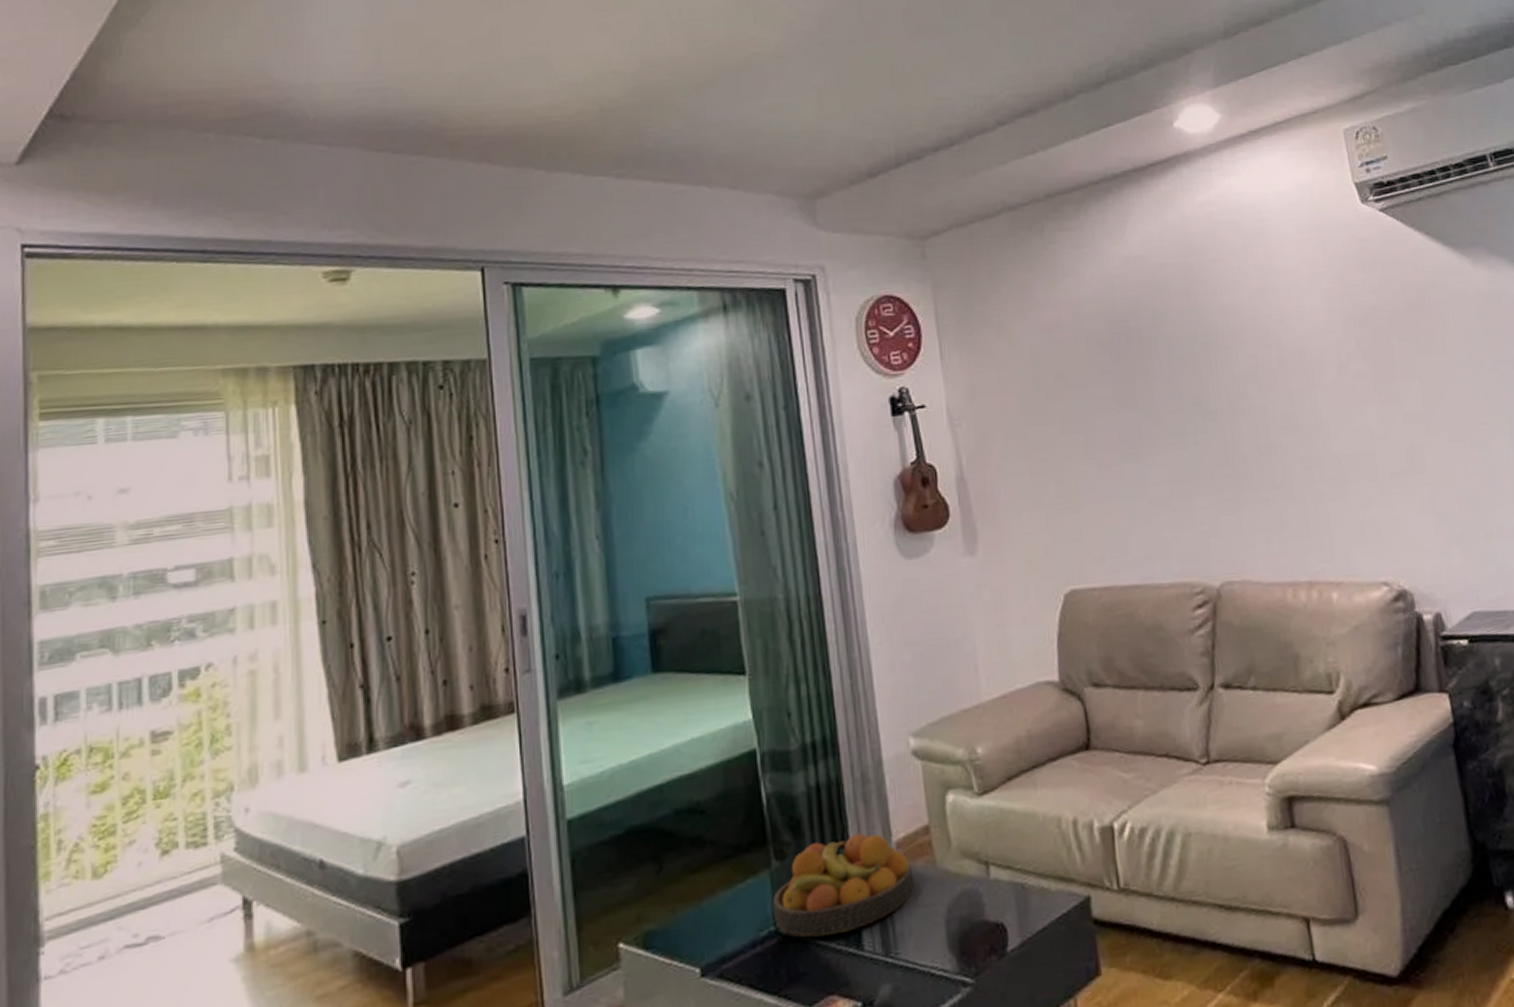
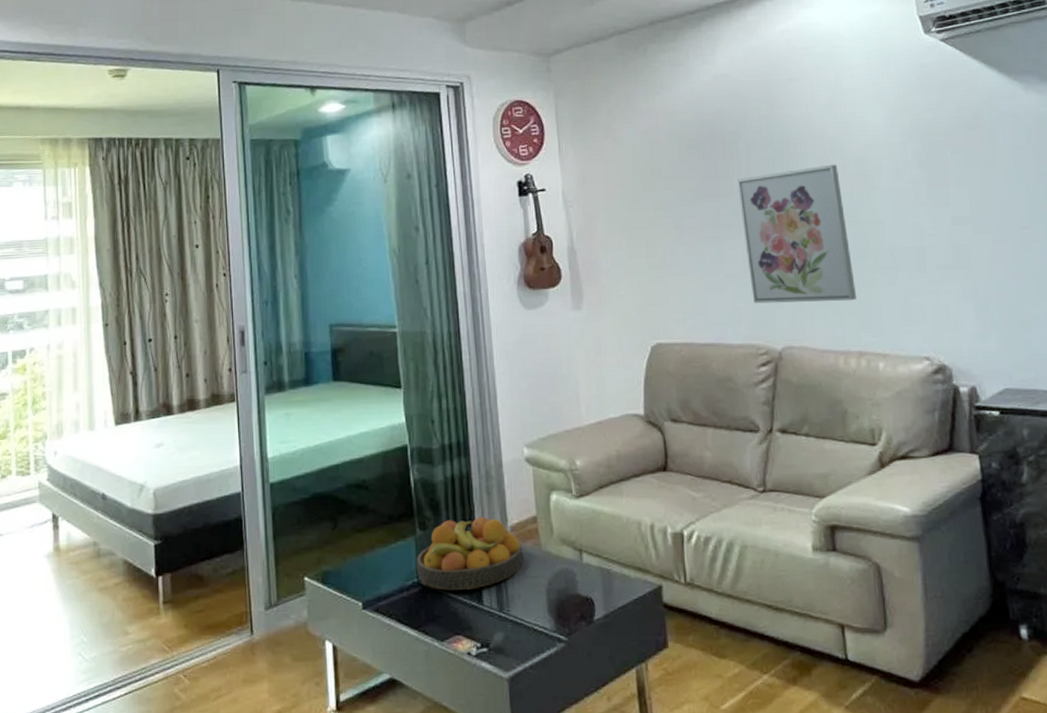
wall art: none [1158,359,1304,532] -> present [737,164,857,304]

